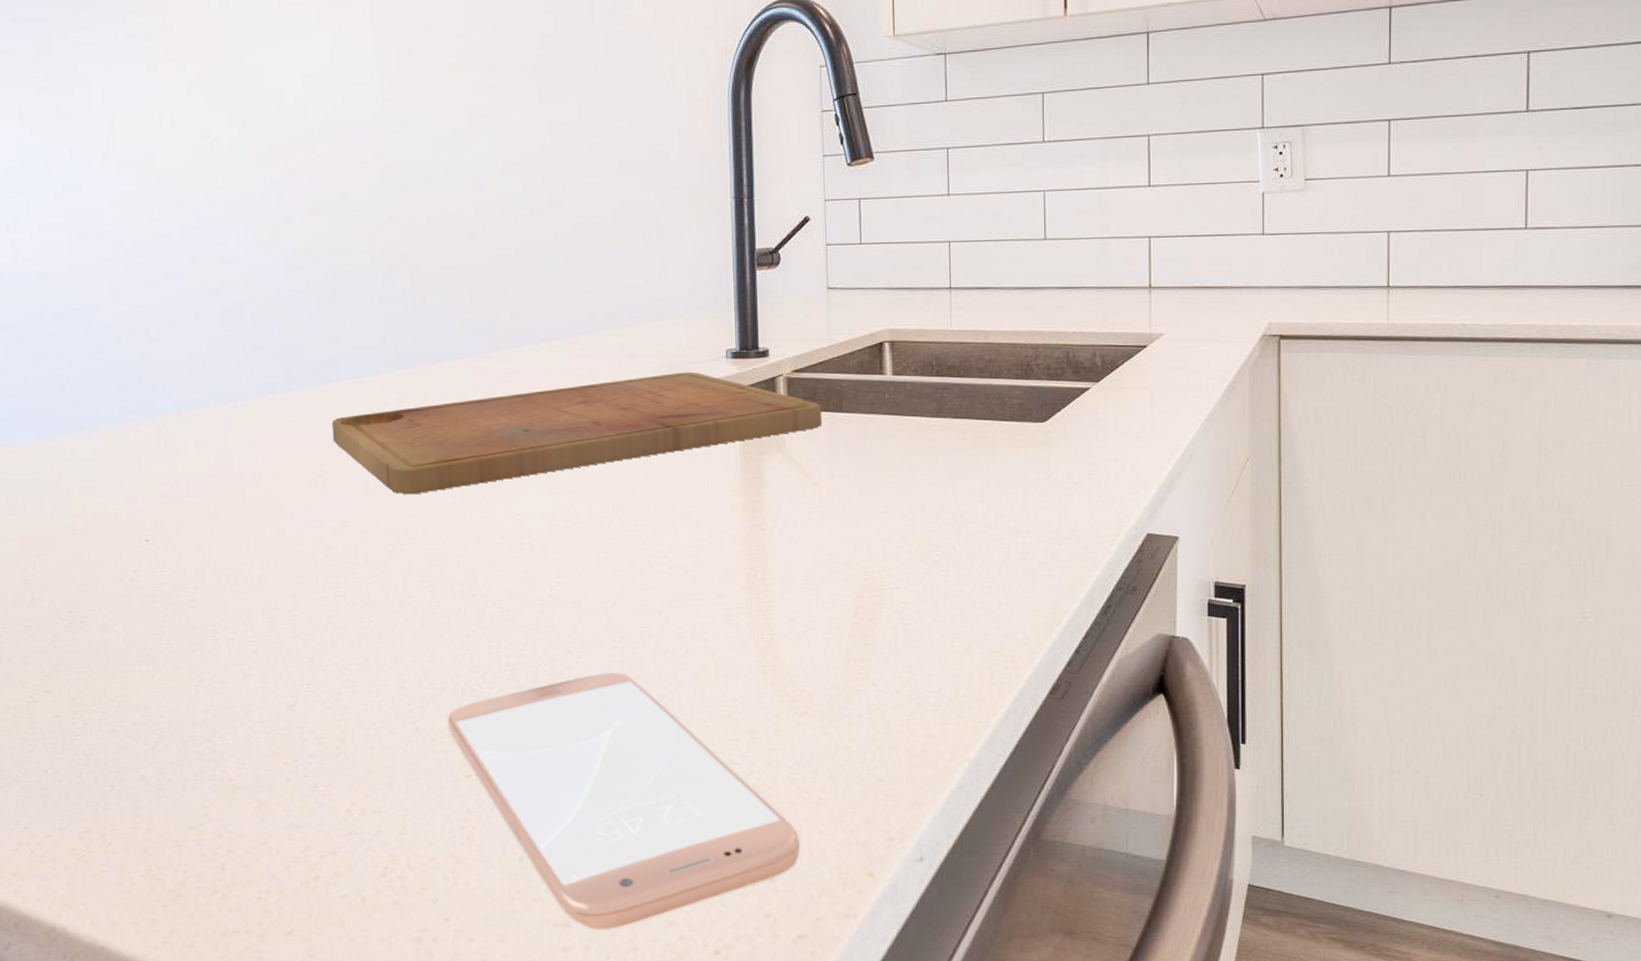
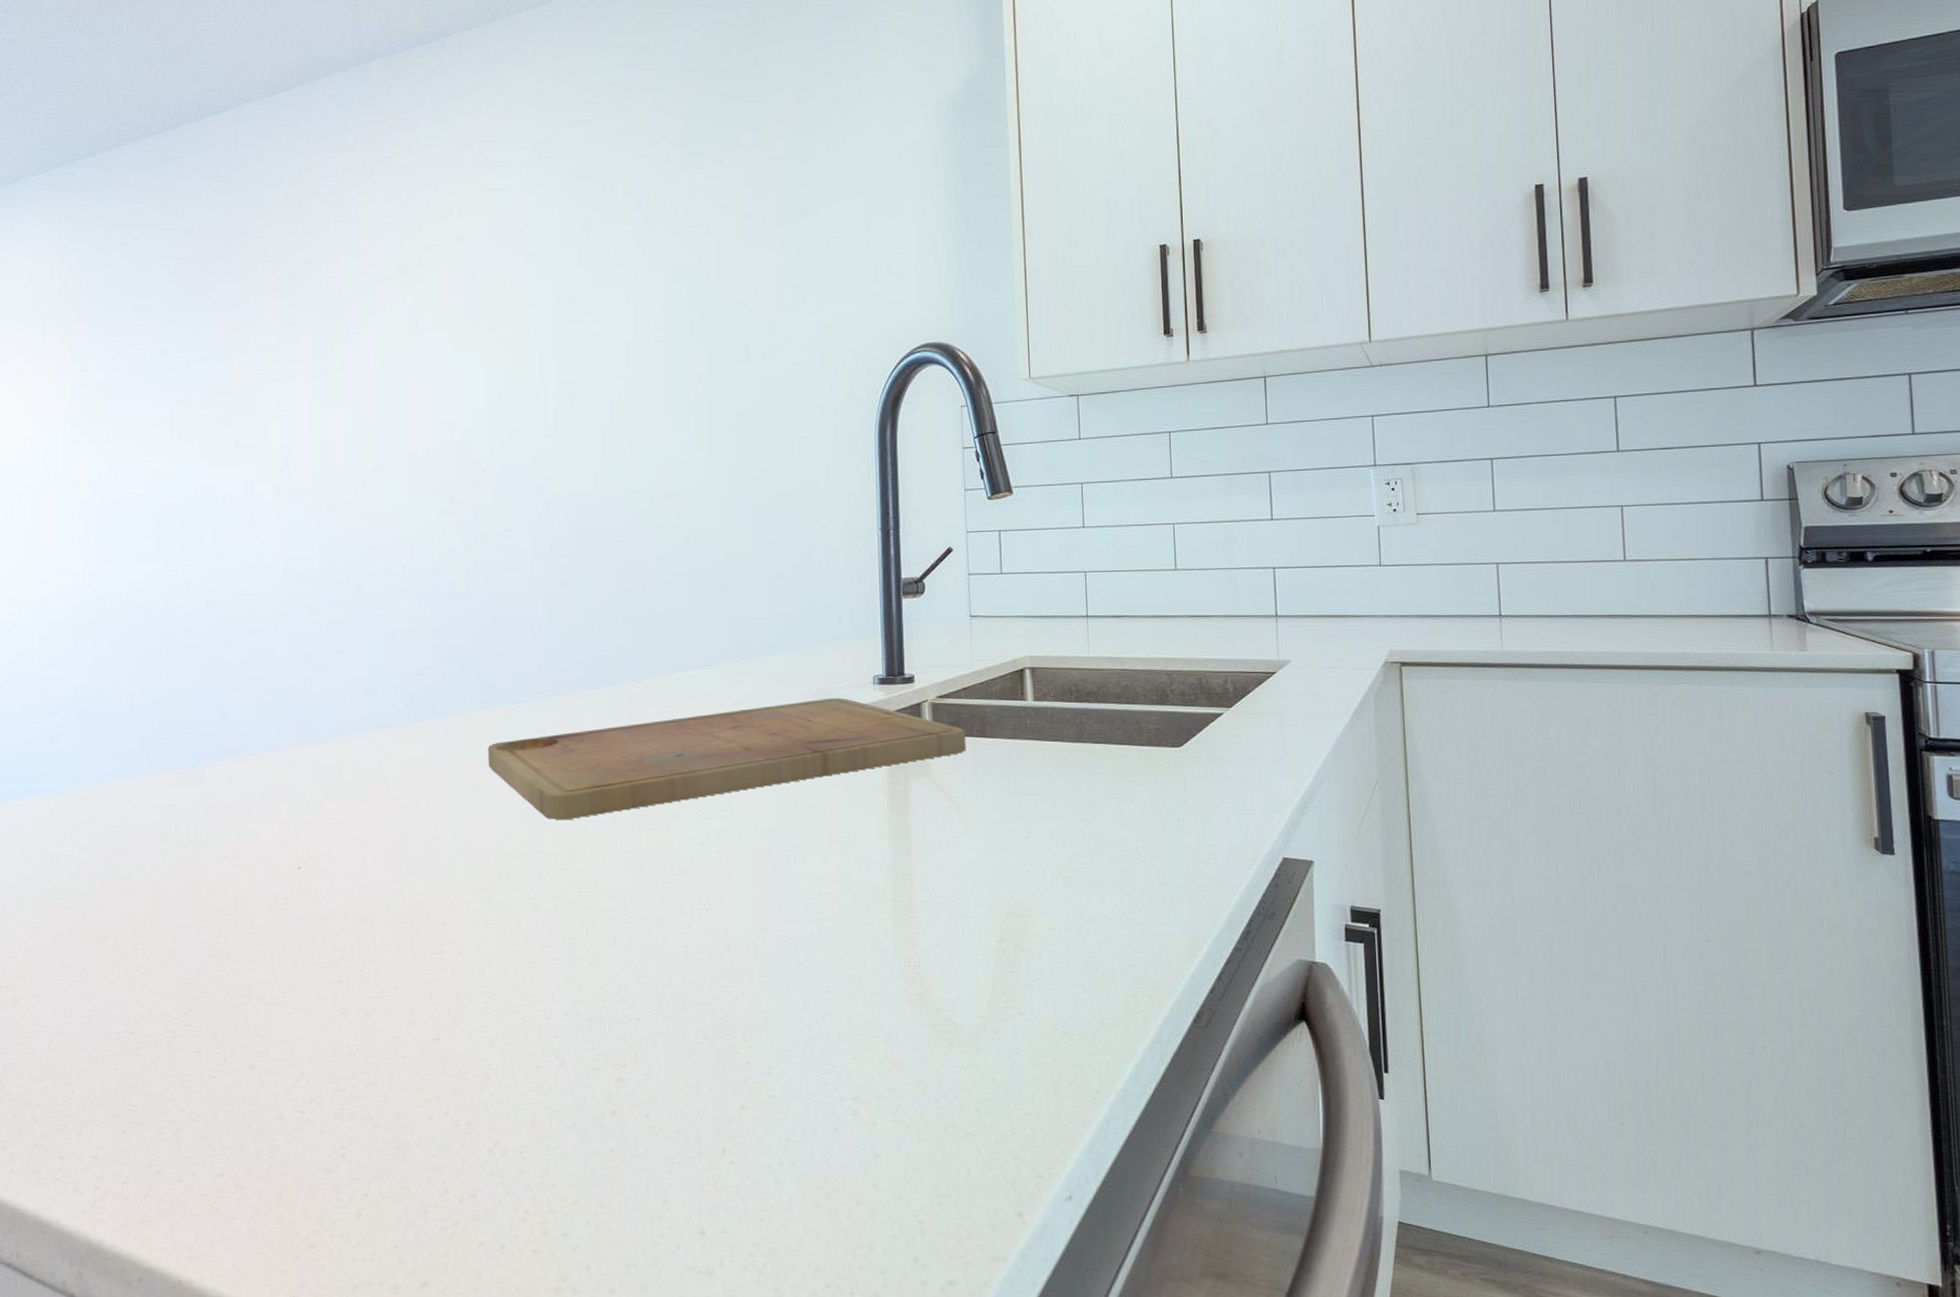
smartphone: present [447,673,801,930] -> none [593,1002,949,1278]

